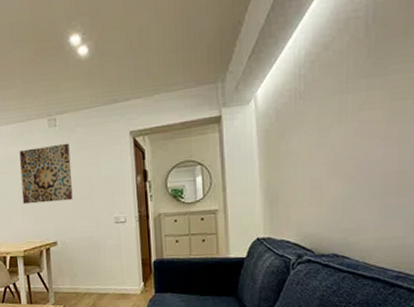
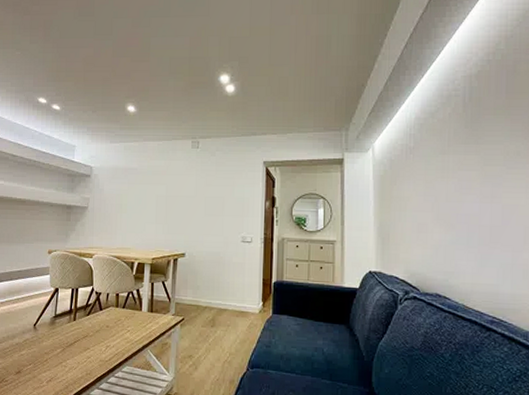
wall art: present [19,143,73,205] -> none [158,164,208,216]

